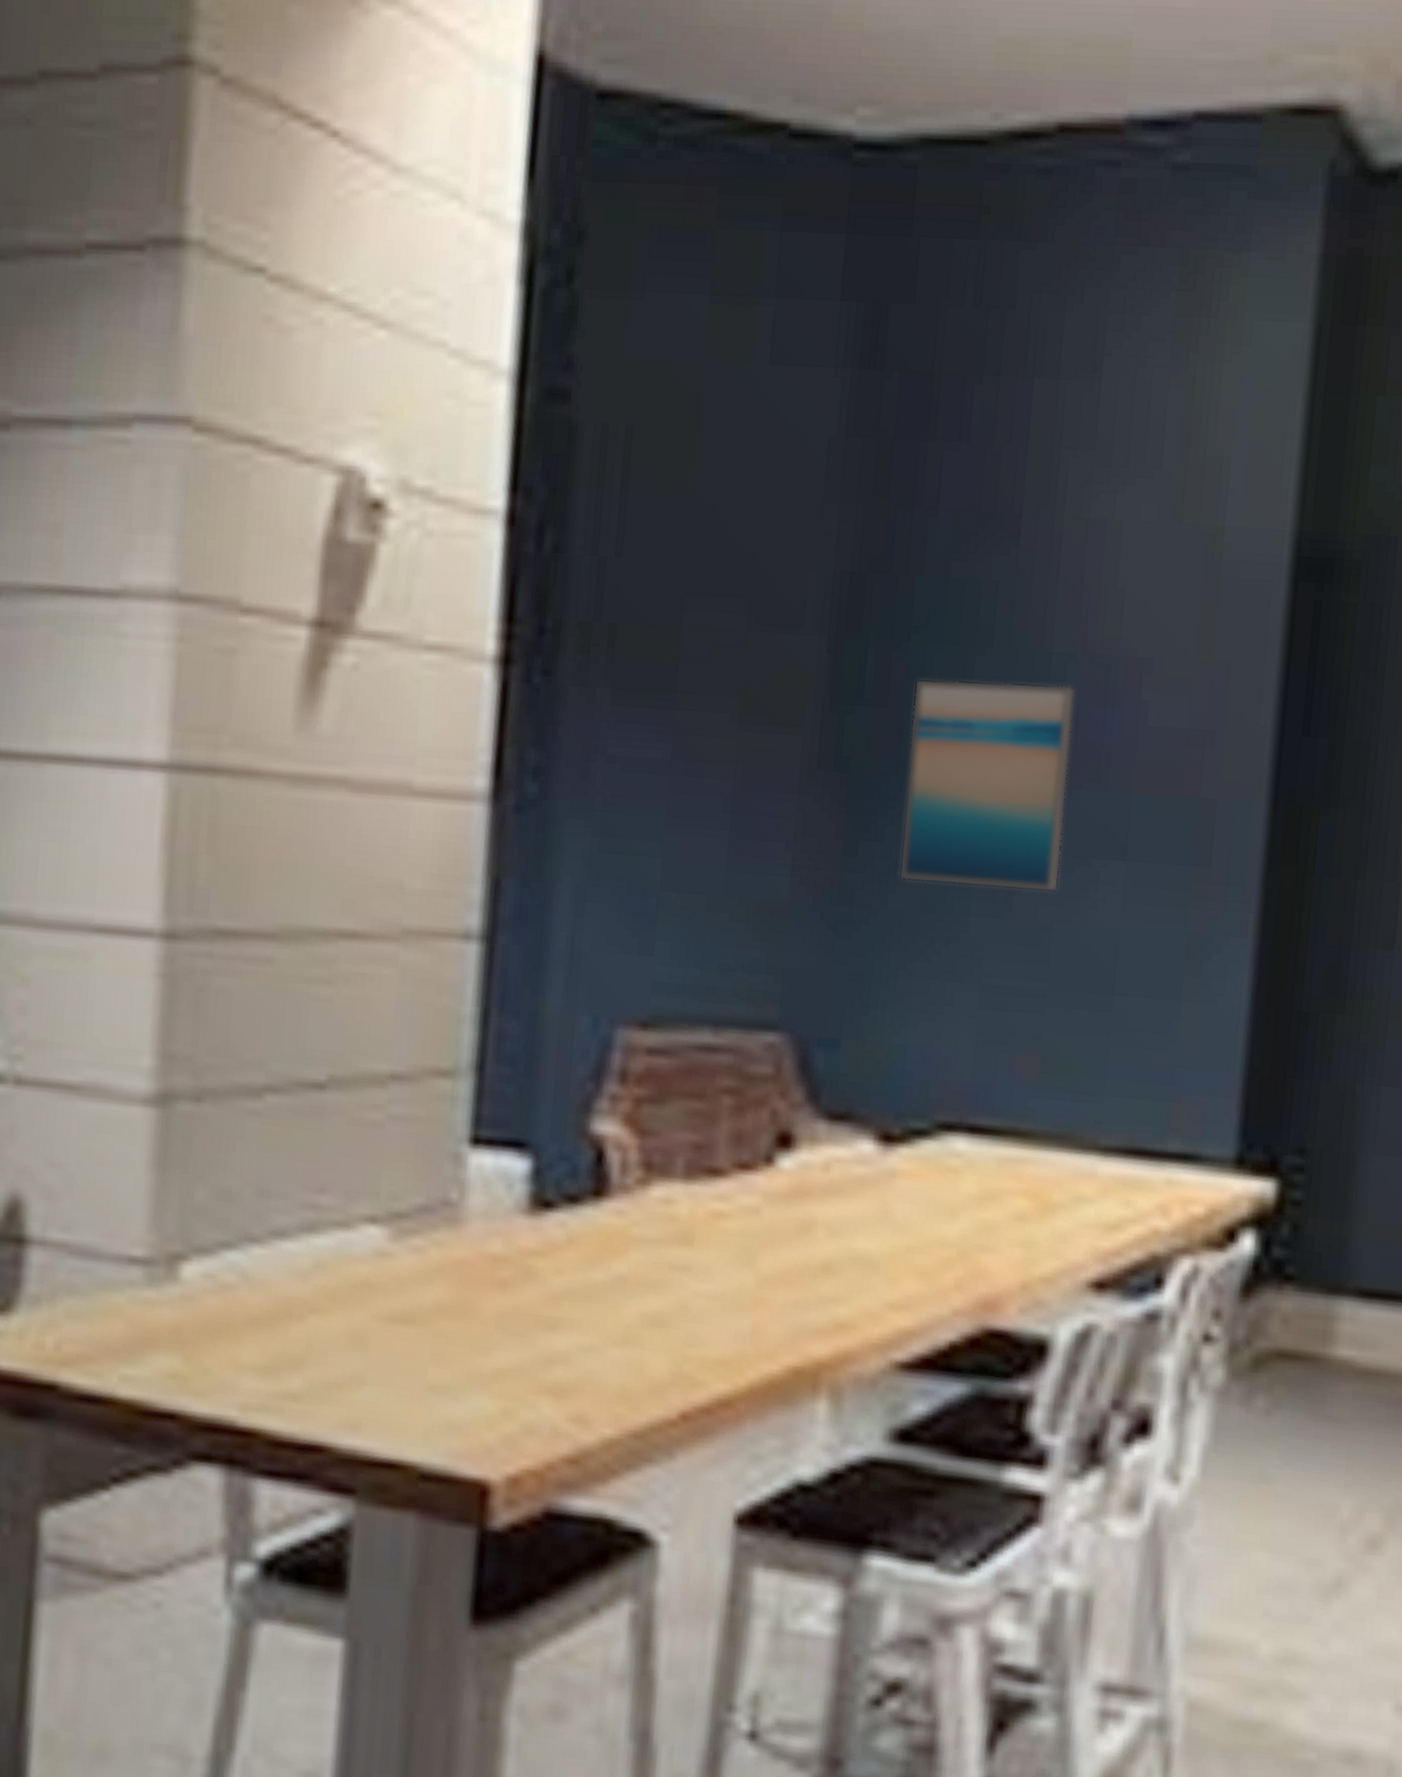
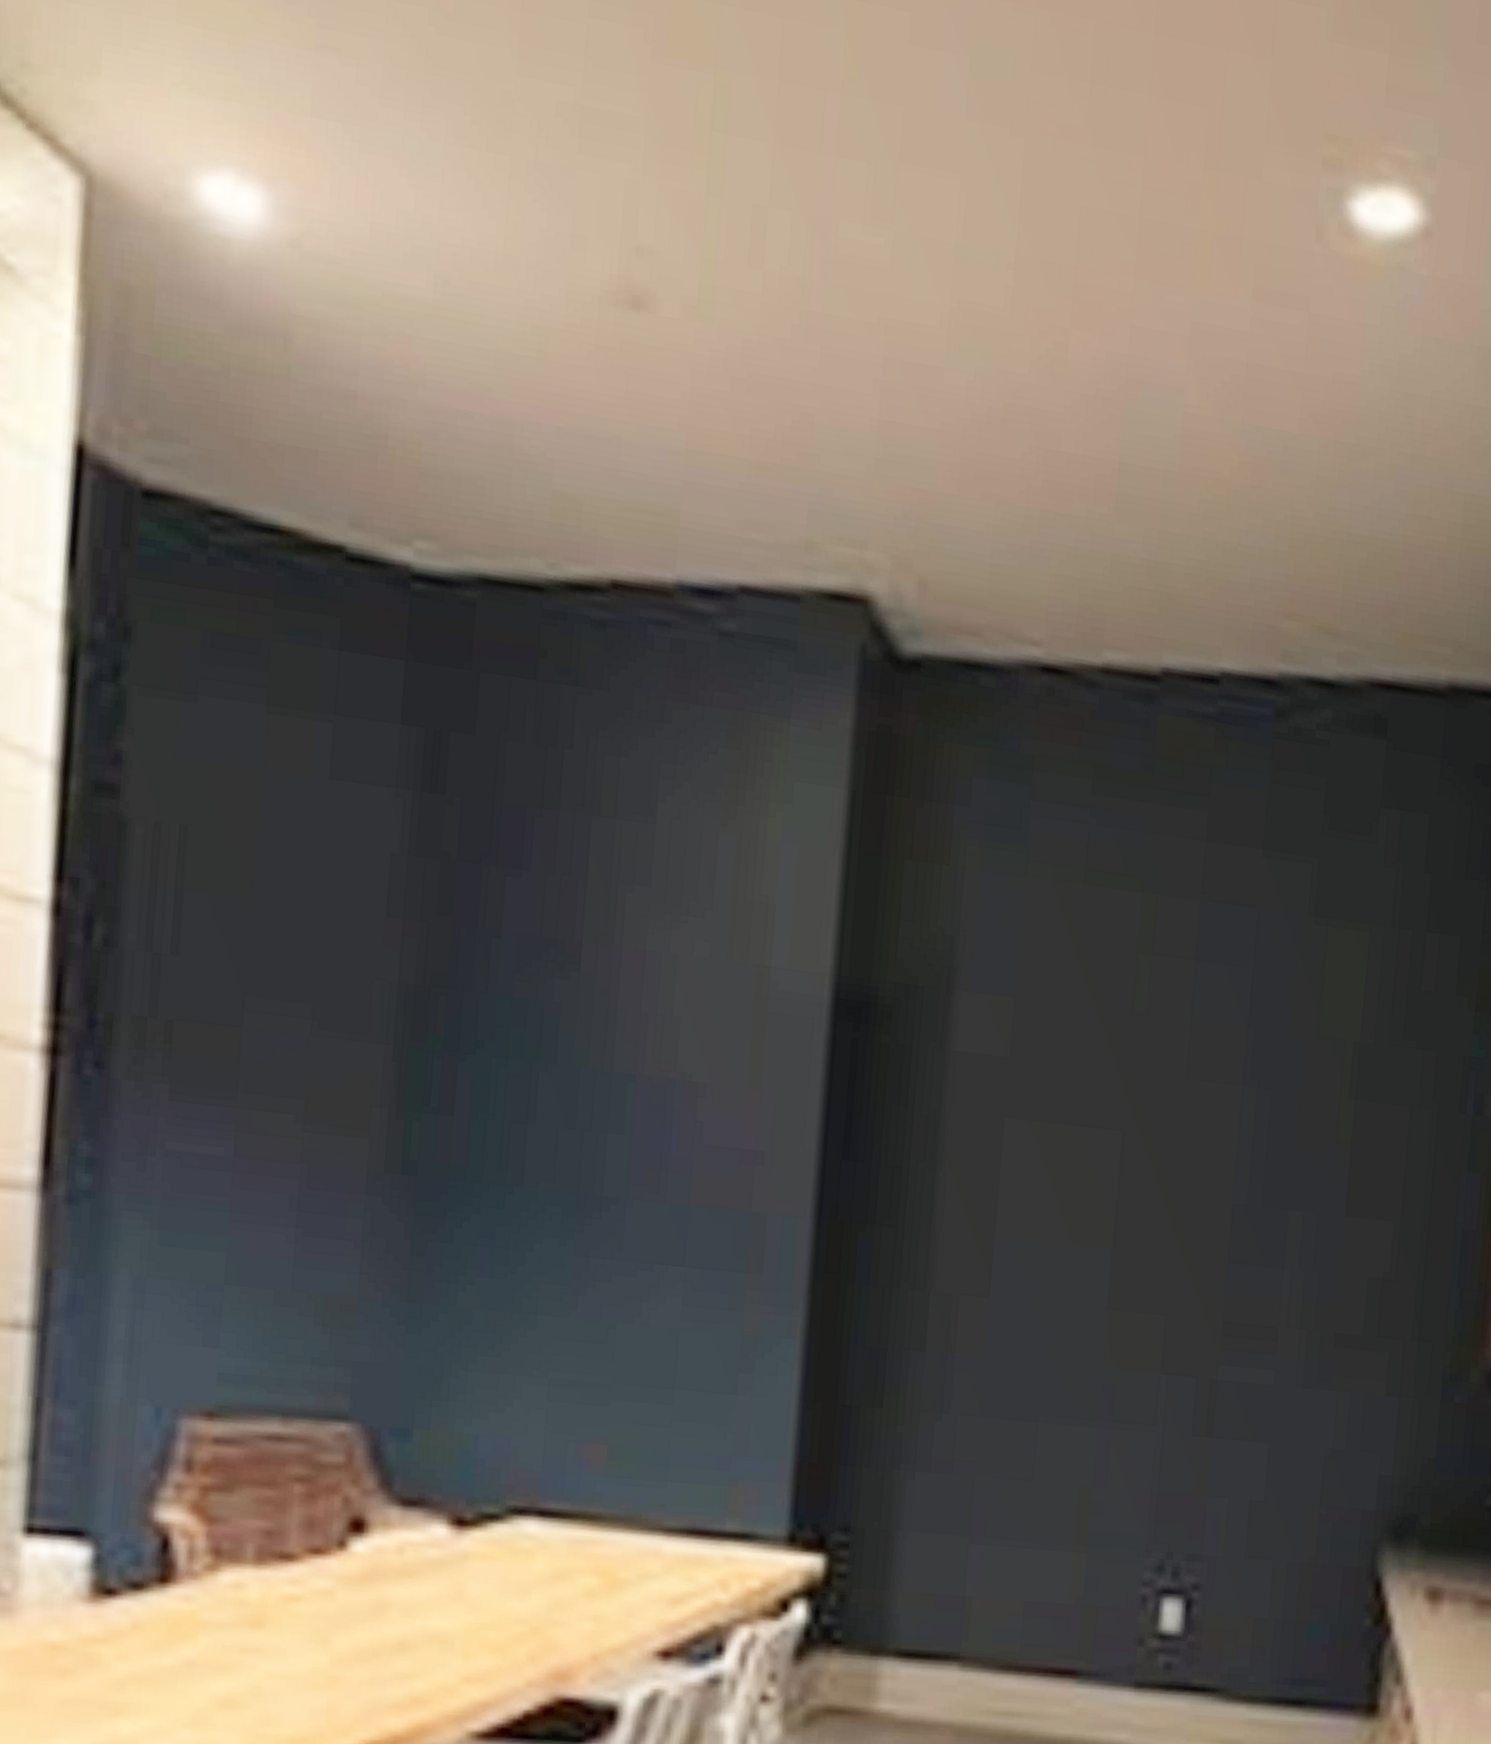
wall art: present [899,678,1075,893] -> none [468,1090,635,1295]

